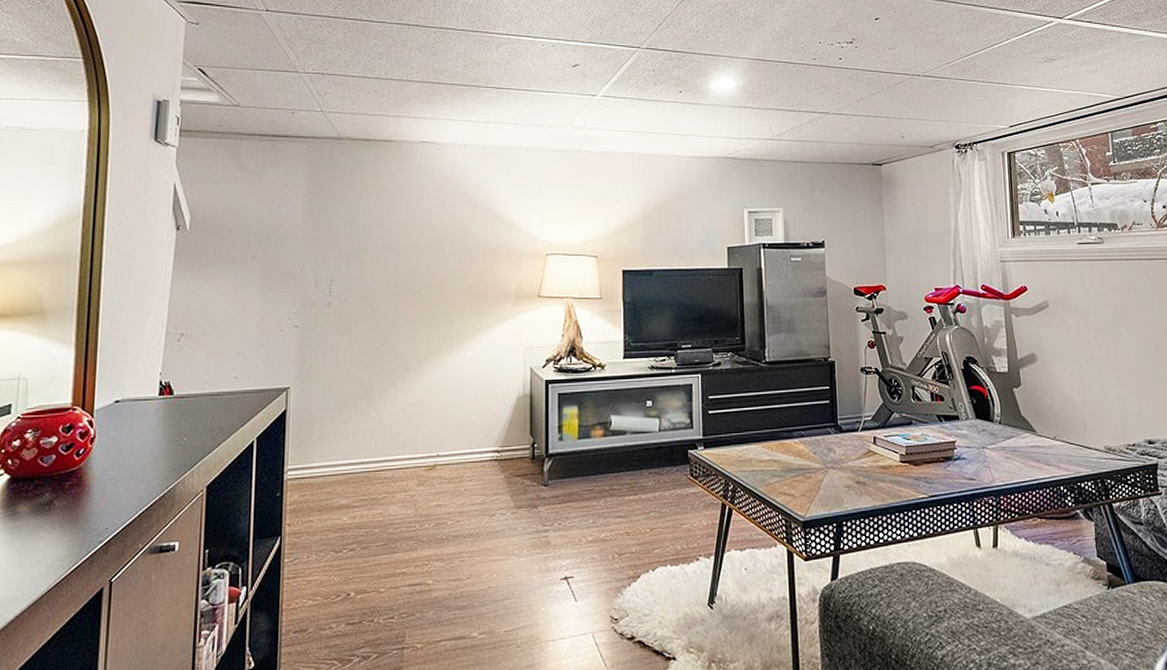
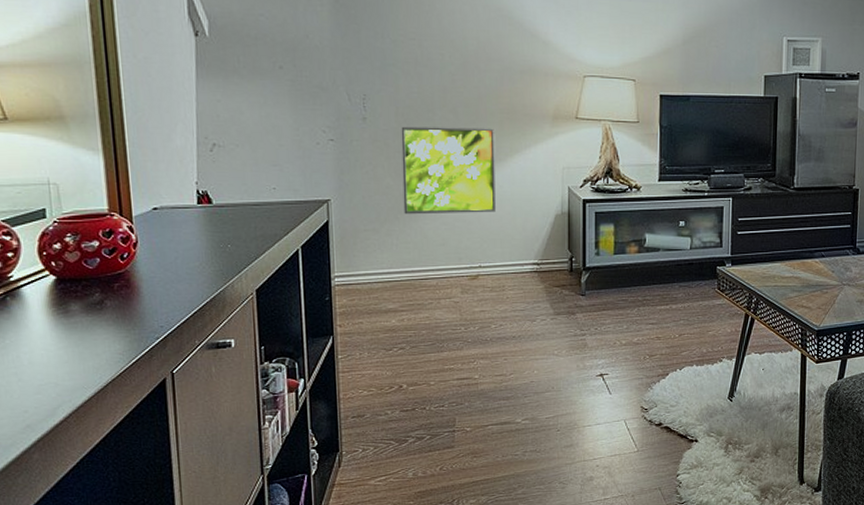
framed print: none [362,309,458,401] -> present [401,126,496,215]

